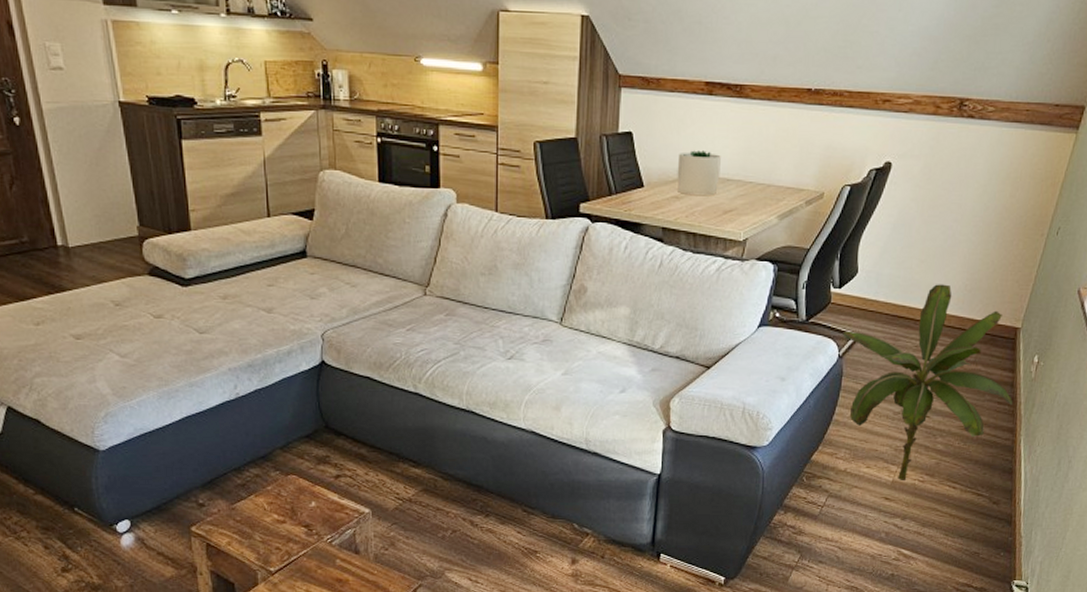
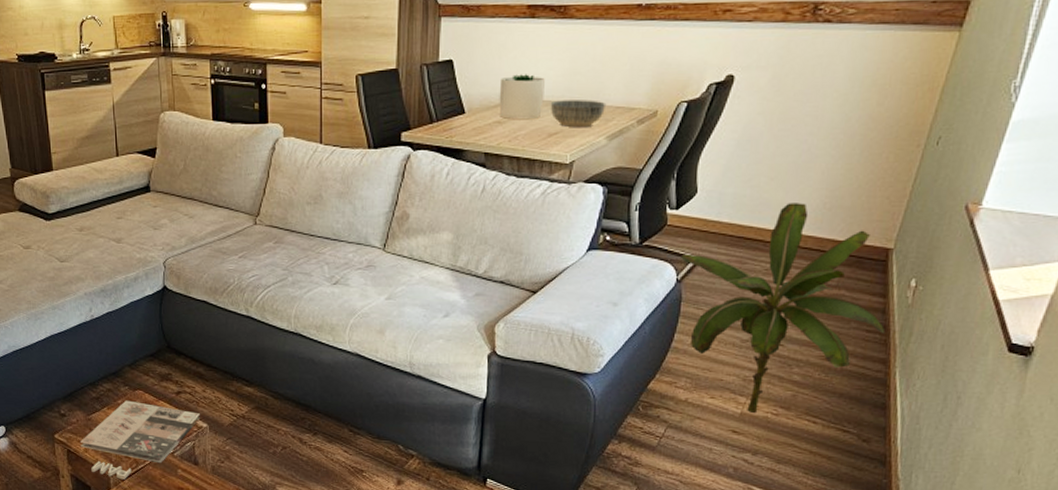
magazine: none [221,486,362,573] -> present [79,400,200,480]
bowl: none [725,178,778,206] -> present [550,100,607,128]

